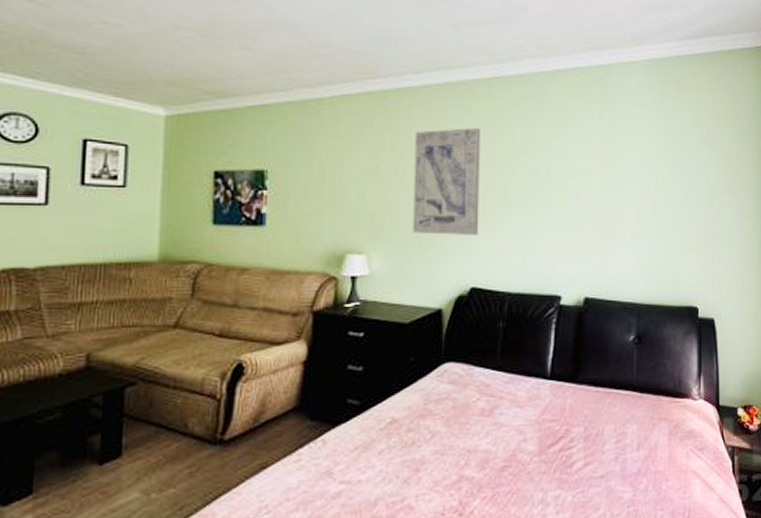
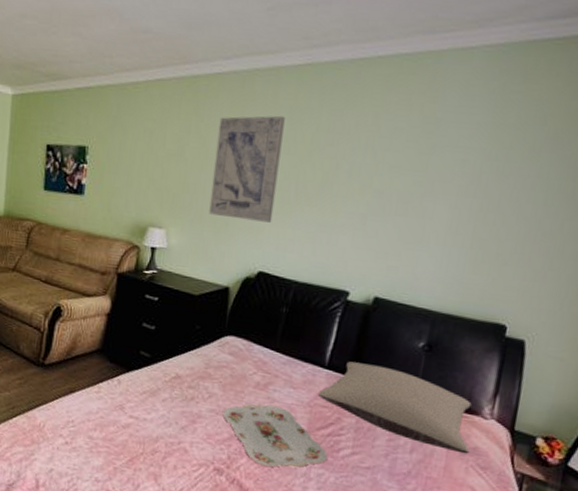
serving tray: none [449,431,561,502] -> present [222,404,327,467]
pillow: none [544,366,687,440] -> present [317,361,472,454]

